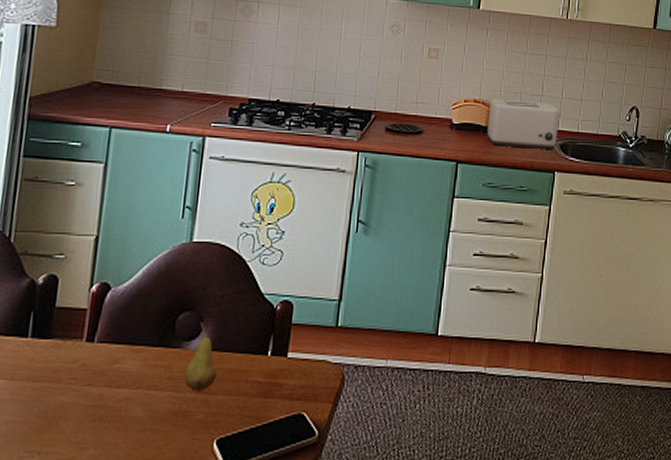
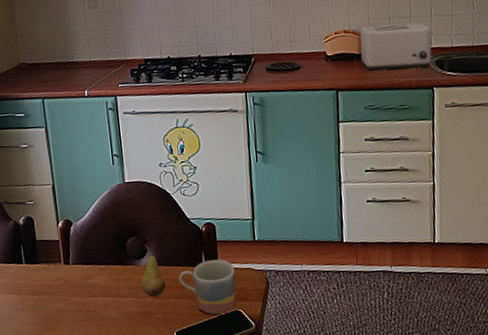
mug: none [234,348,308,419] -> present [178,259,237,315]

